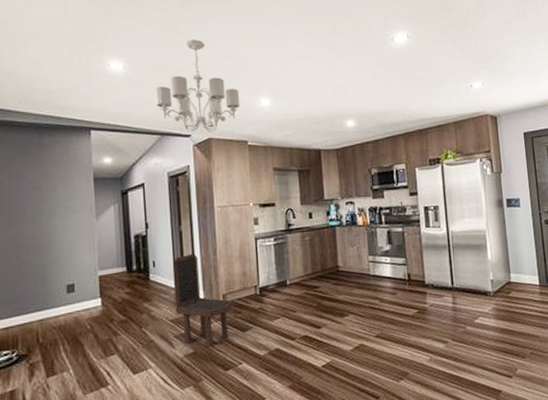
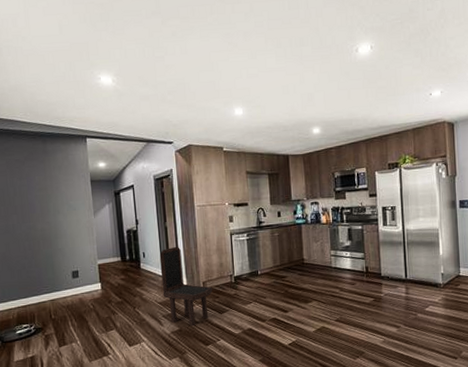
chandelier: present [154,39,240,133] -> none [140,54,216,140]

